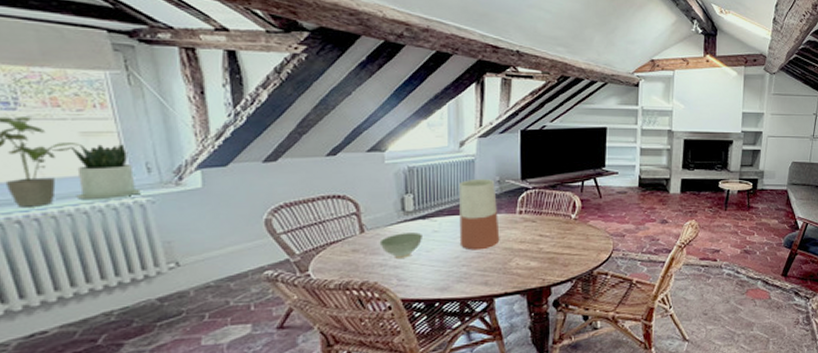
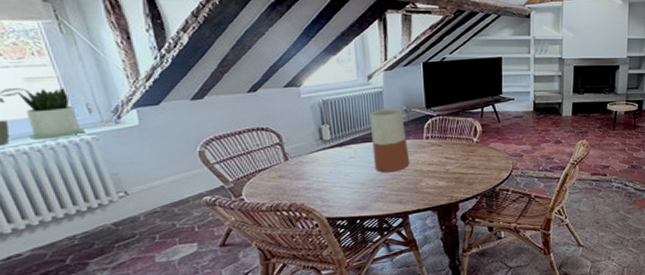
bowl: present [379,232,422,258] -> none [302,159,341,182]

